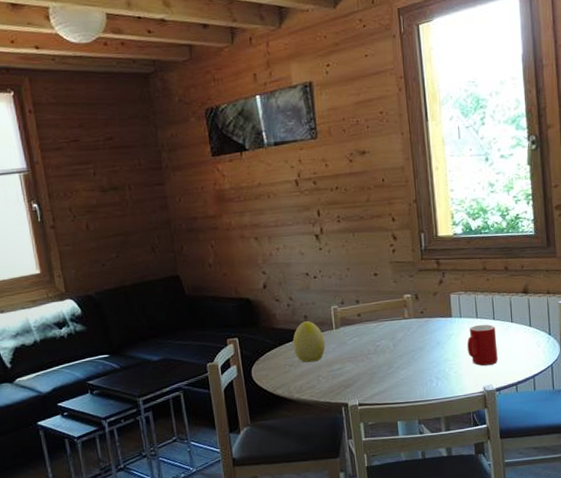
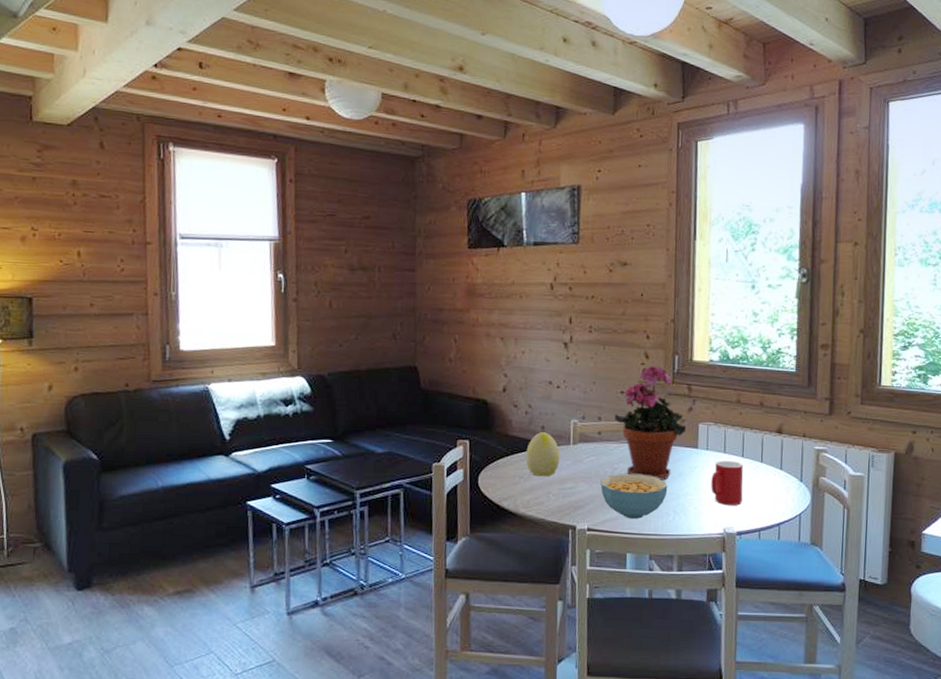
cereal bowl: none [365,348,428,390] -> present [600,474,668,519]
potted plant: none [370,245,439,351] -> present [614,365,687,480]

